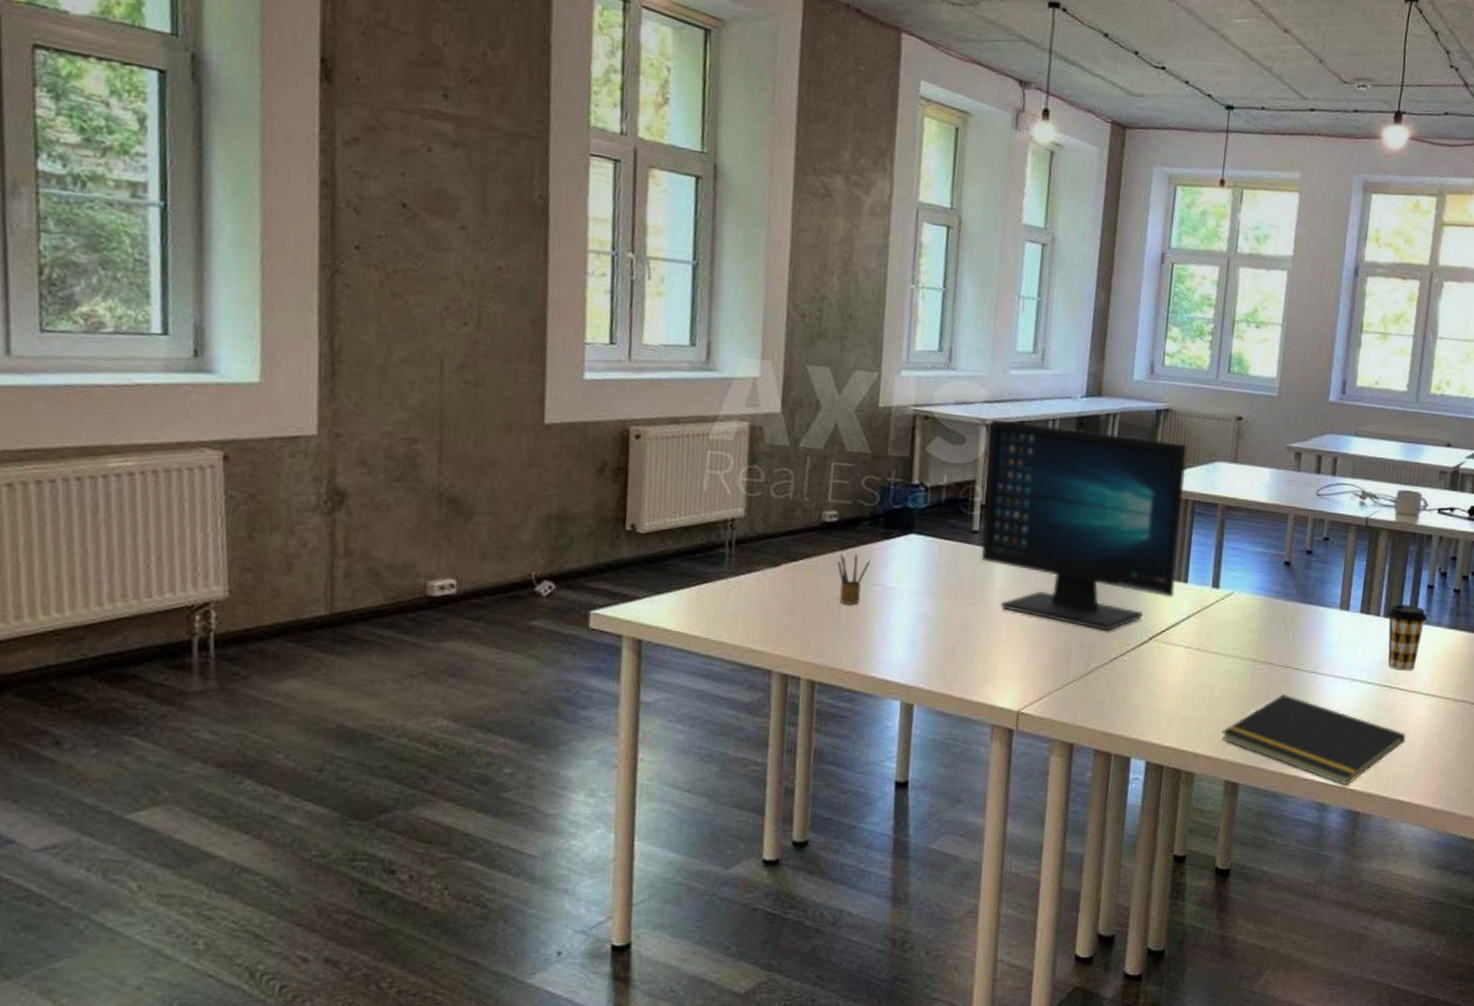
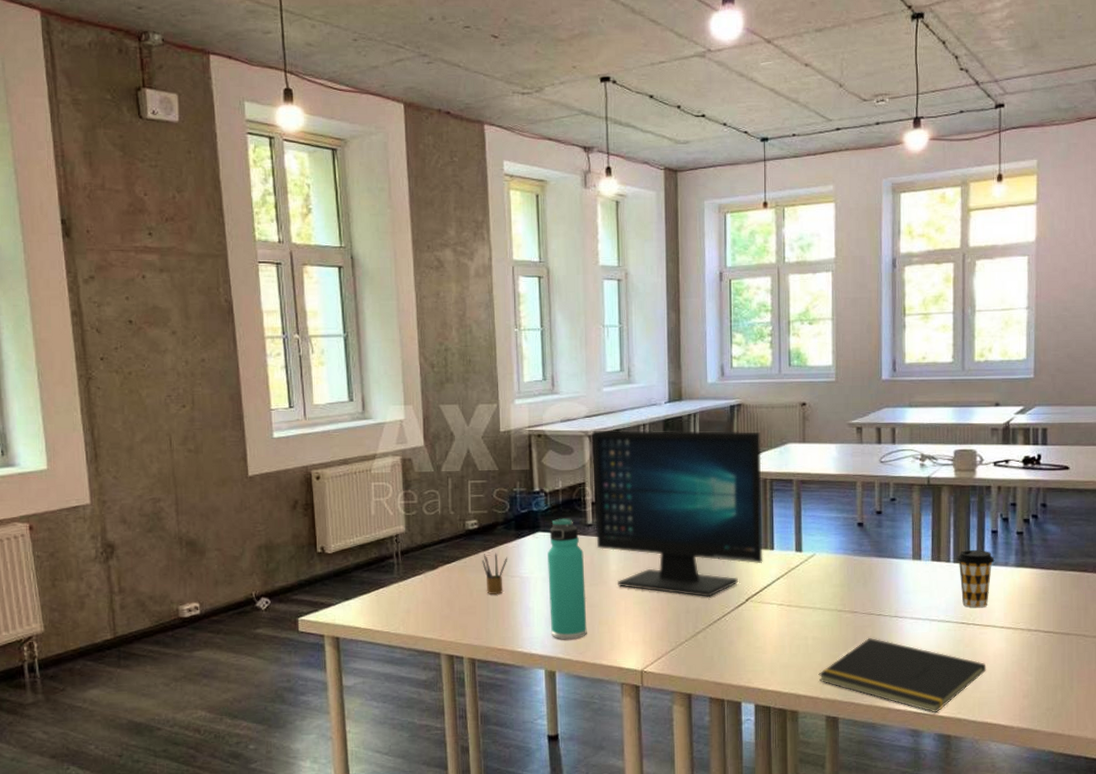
thermos bottle: none [912,519,964,668] -> present [548,517,587,640]

